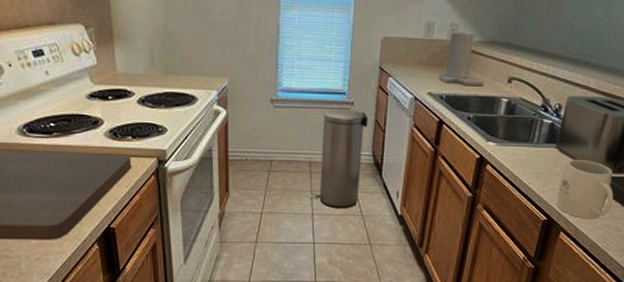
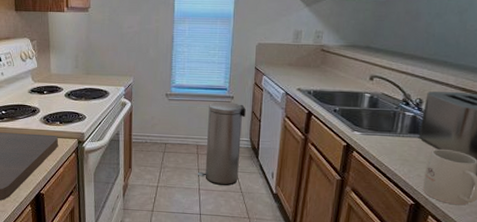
paper towel: present [438,31,484,87] -> none [306,38,347,84]

